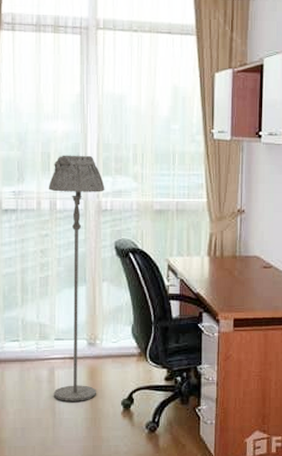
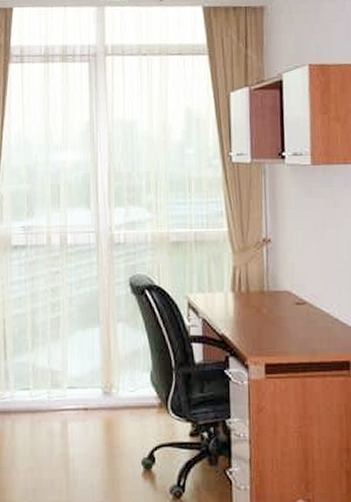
floor lamp: present [48,155,105,401] -> none [58,185,117,460]

